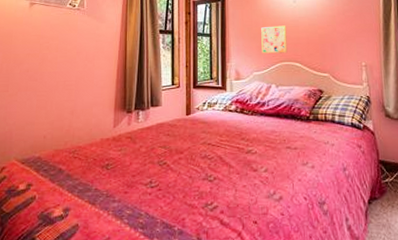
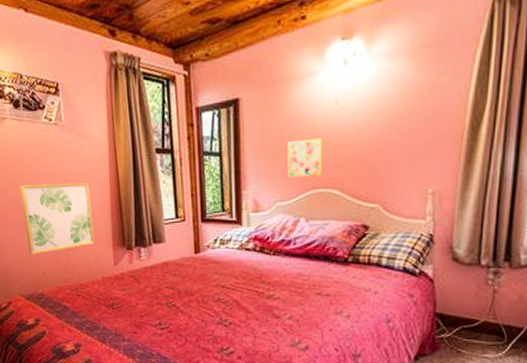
wall art: none [33,56,100,119] -> present [20,183,94,254]

